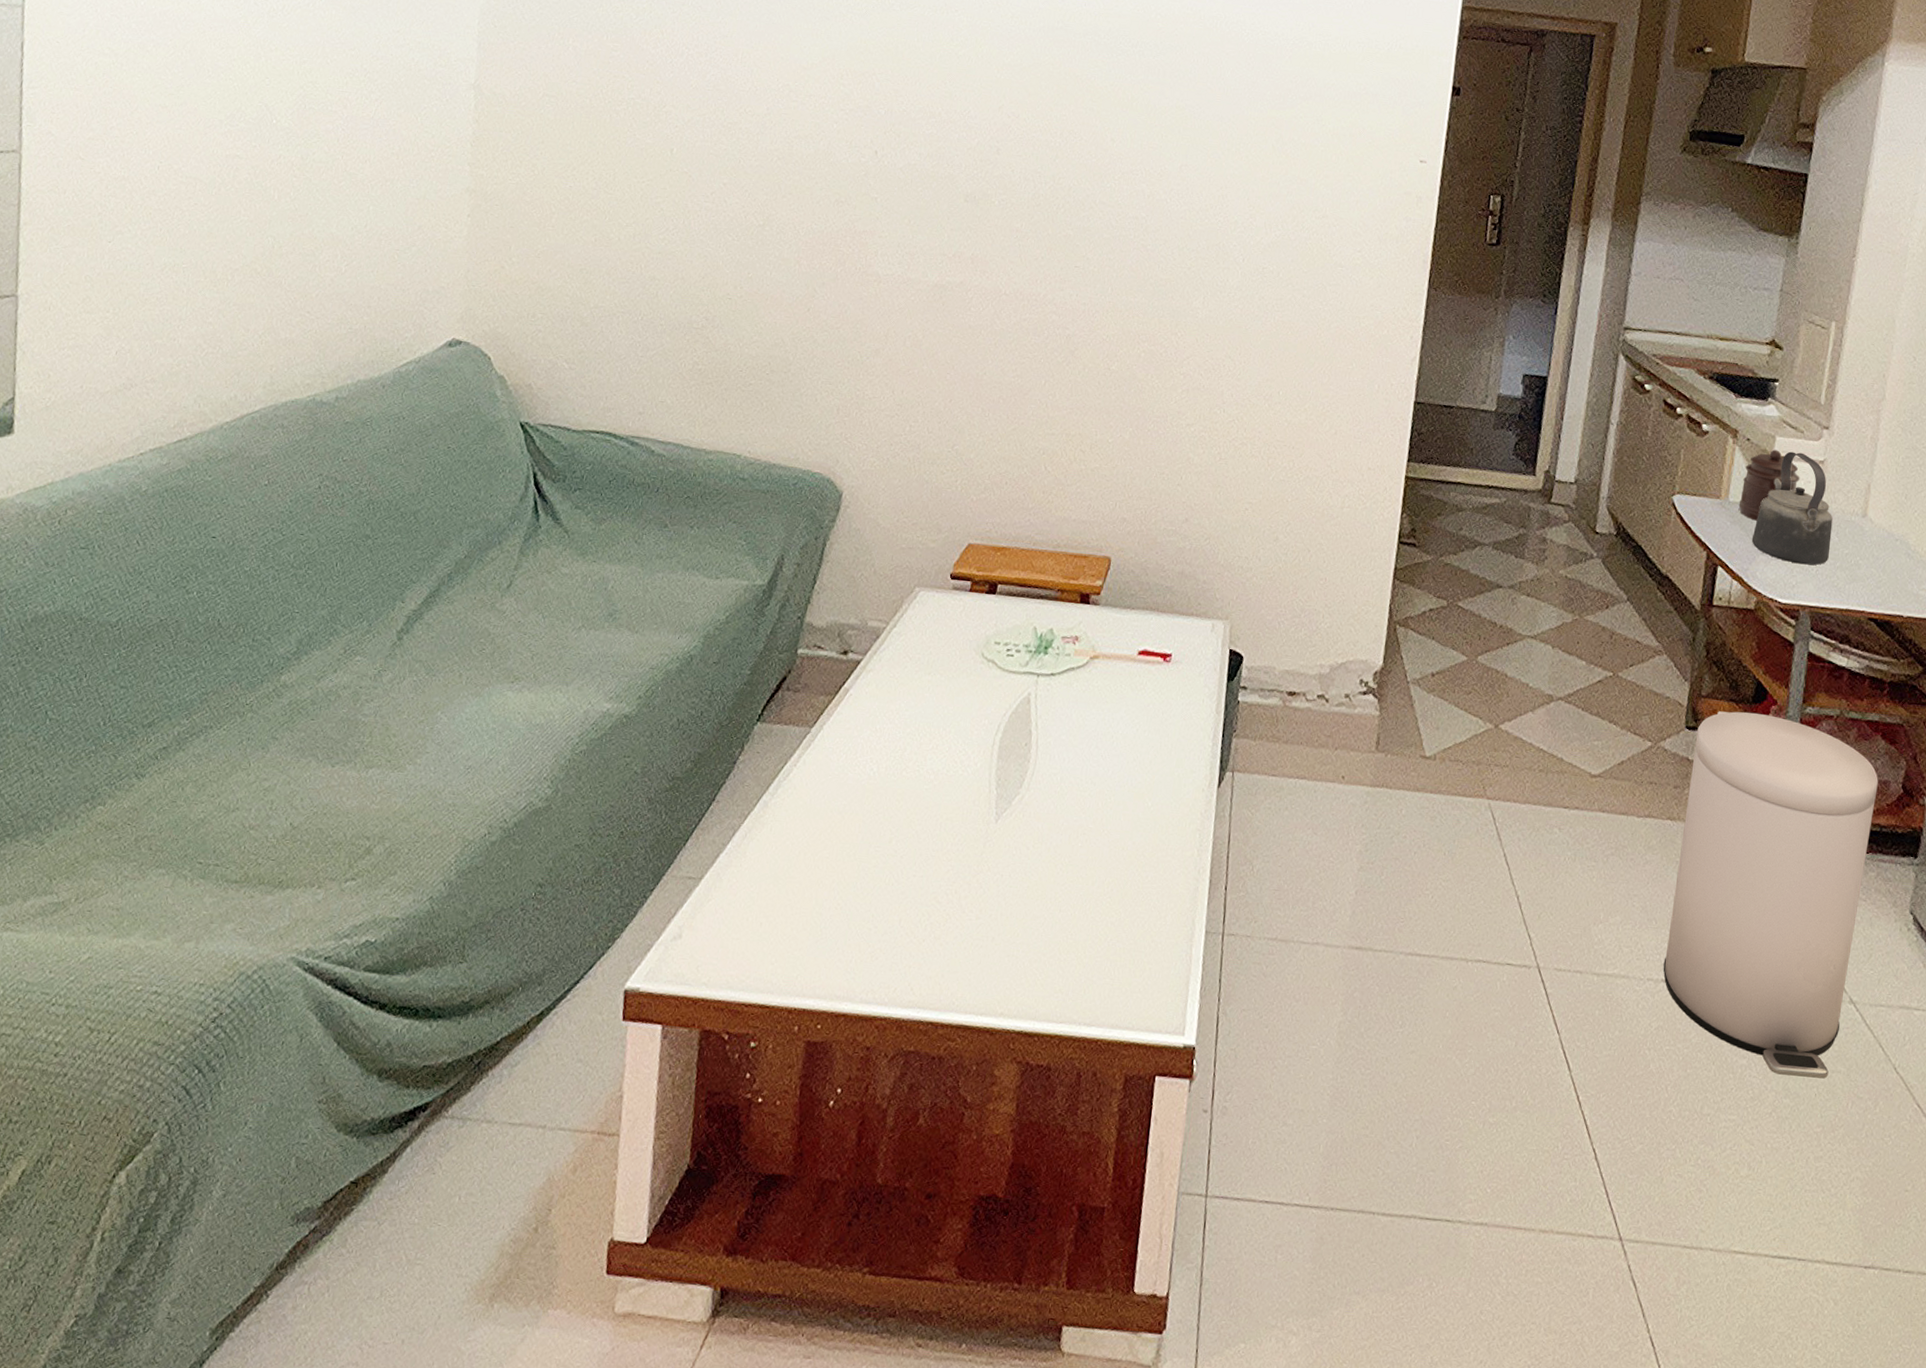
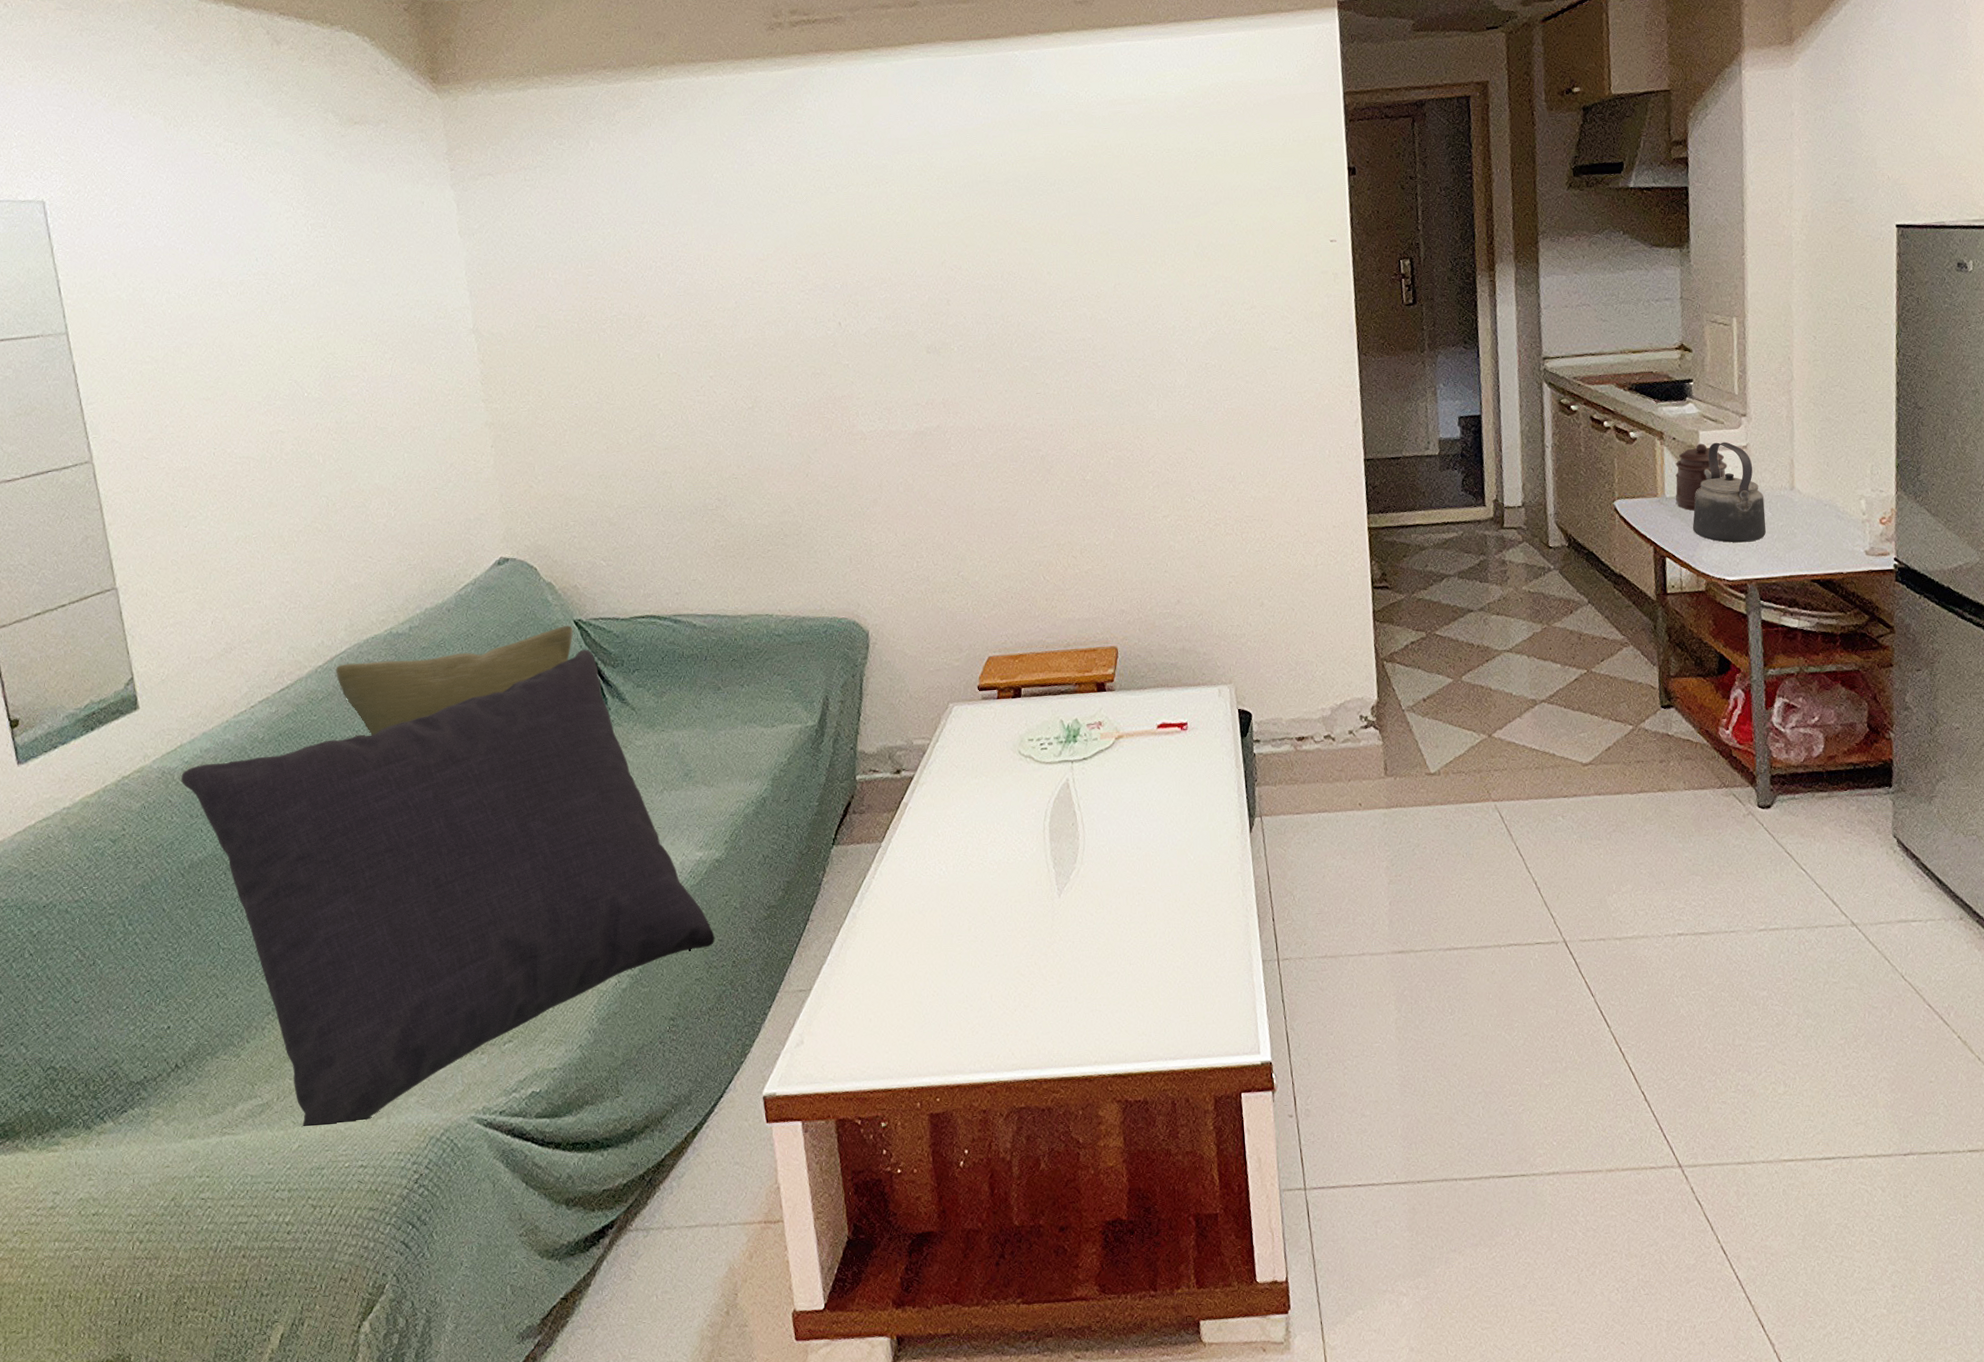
cushion: none [44,456,606,942] -> present [181,649,715,1127]
pillow: none [243,424,517,510] -> present [336,626,573,737]
pedal bin: present [1663,711,1878,1079] -> none [1671,683,1846,999]

